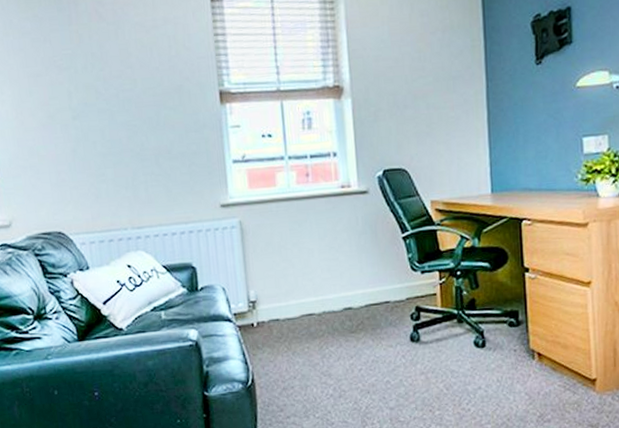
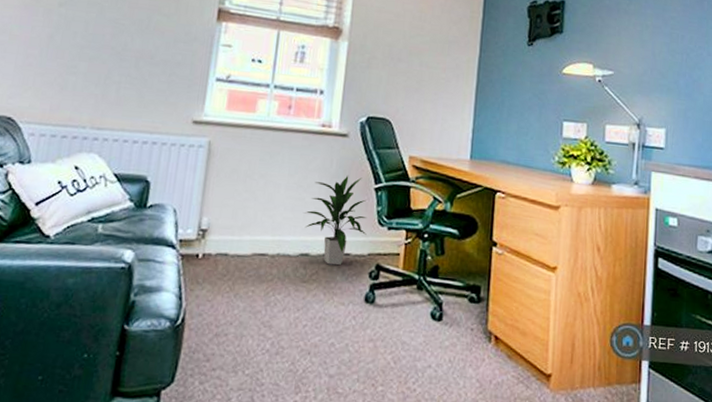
indoor plant: none [340,229,402,314] -> present [304,175,367,266]

